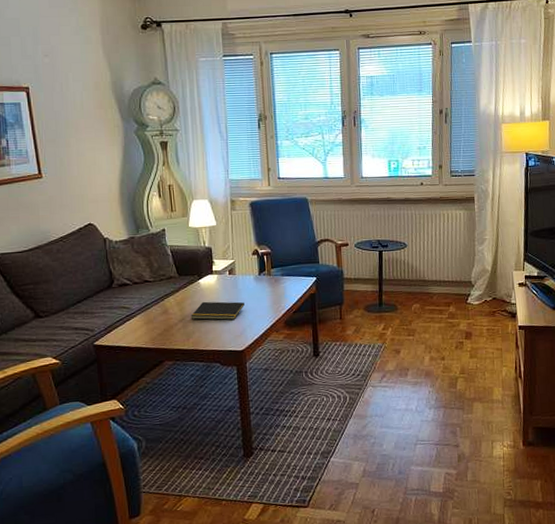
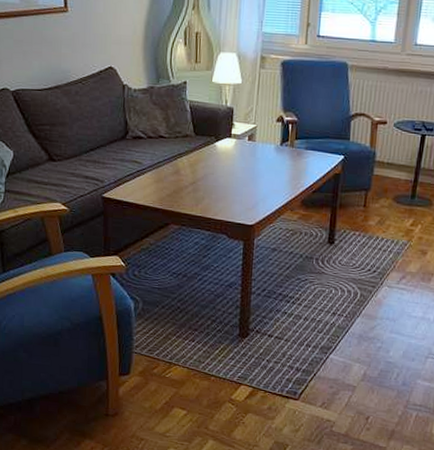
notepad: present [190,301,244,320] -> none [202,166,261,190]

